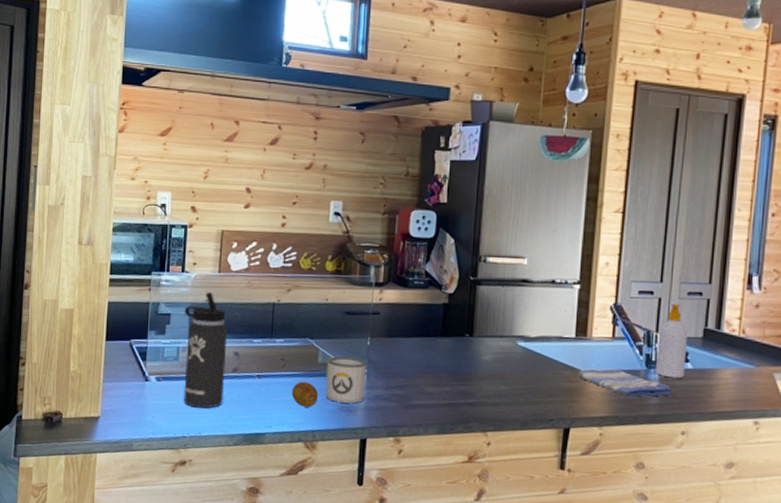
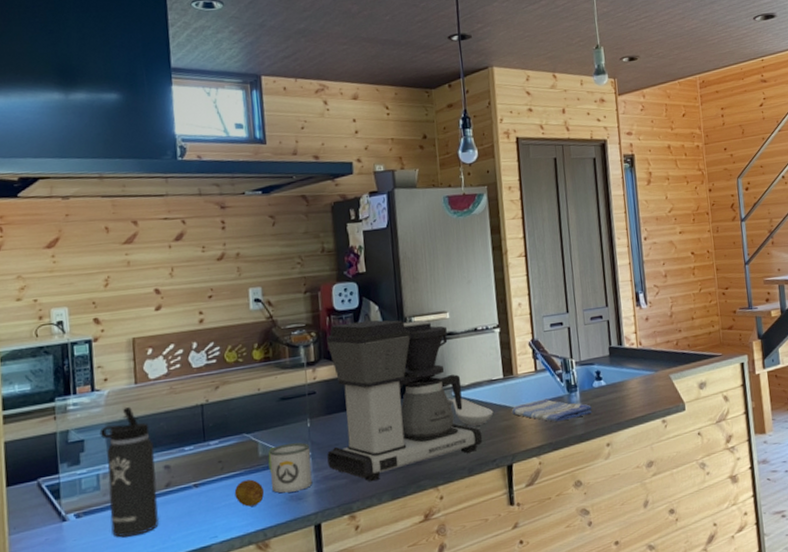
coffee maker: none [381,250,542,412] -> present [326,320,483,482]
spoon rest: none [511,347,559,381] -> present [448,398,494,426]
soap bottle: present [655,303,689,379] -> none [572,329,601,398]

